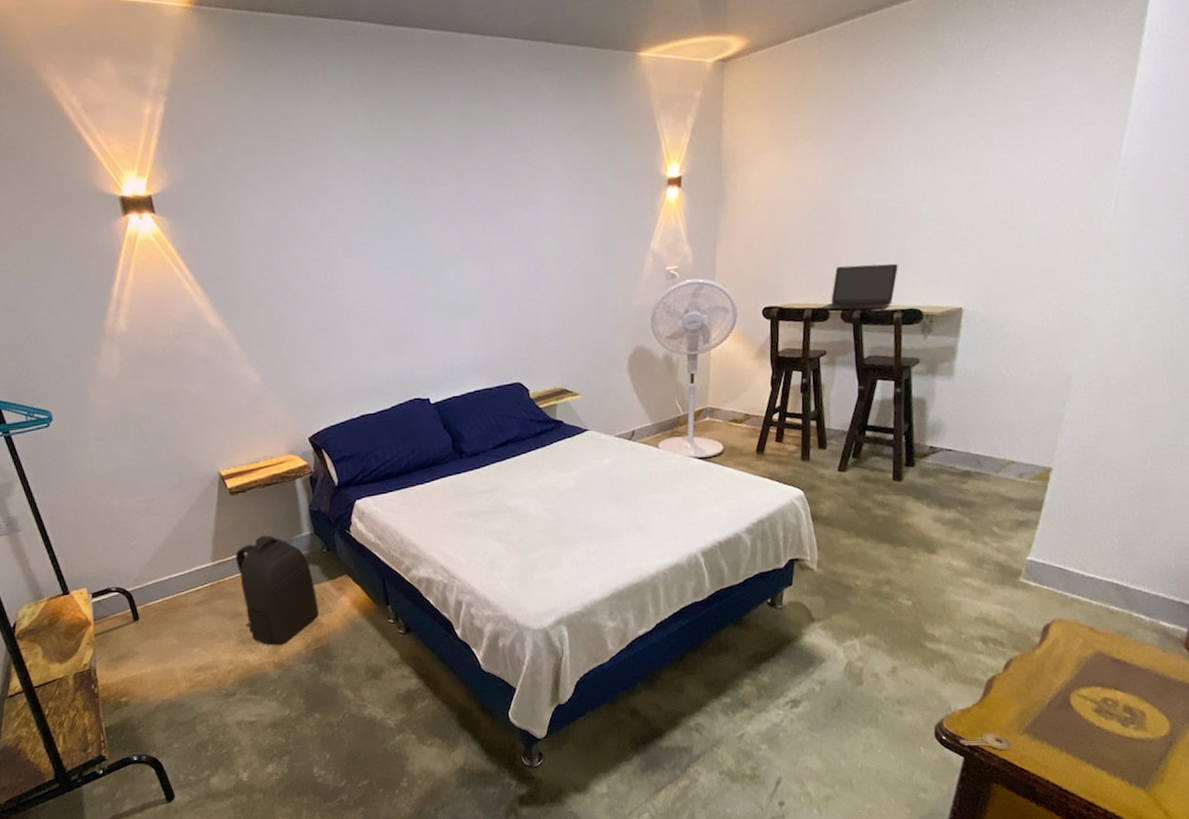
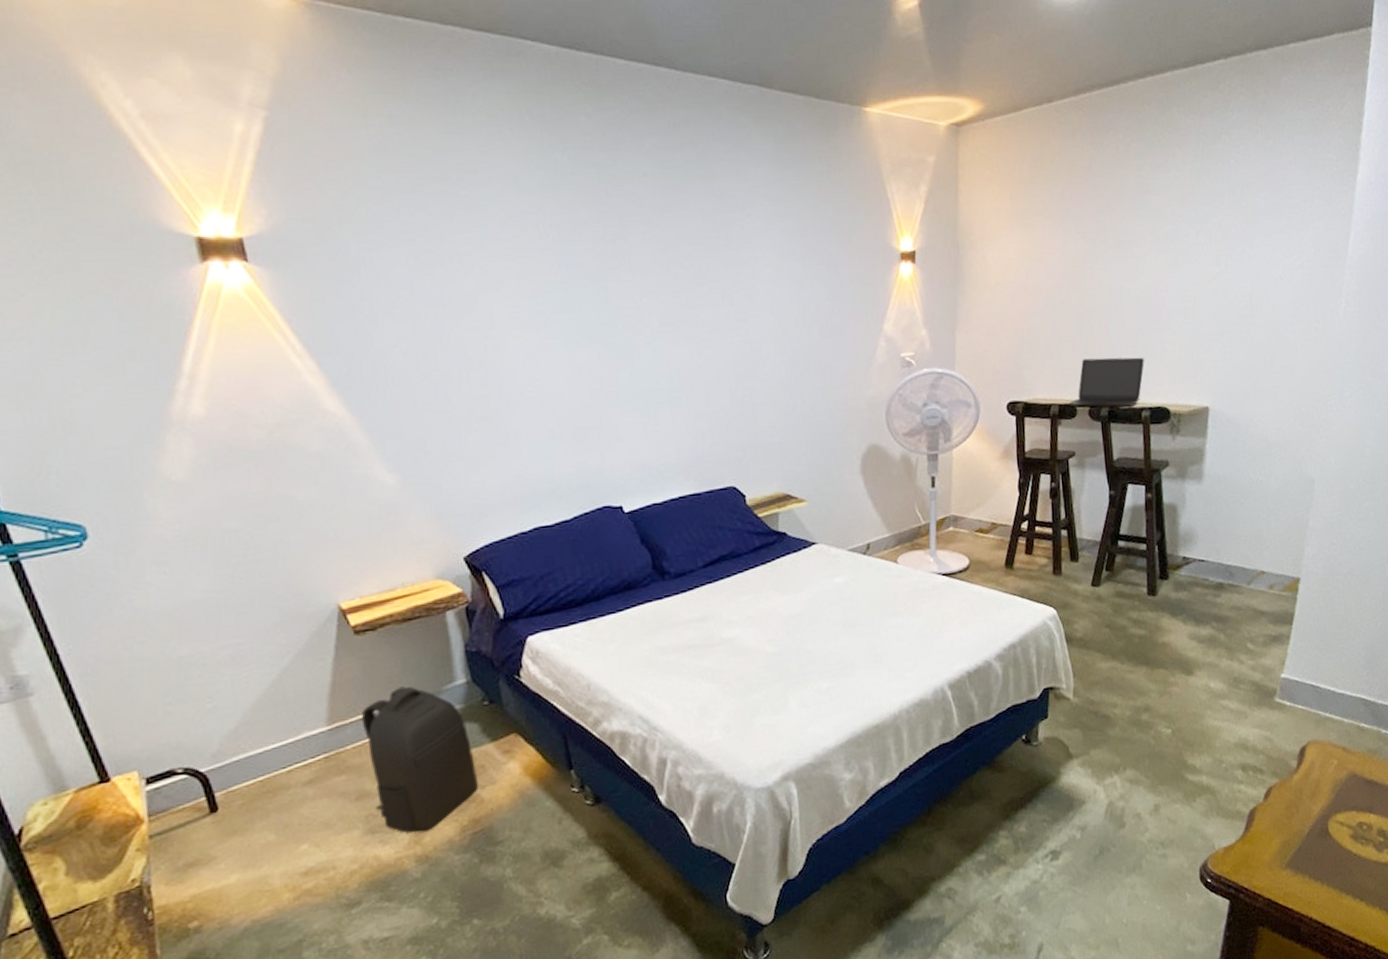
key: present [959,732,1011,751] -> none [1224,869,1275,890]

